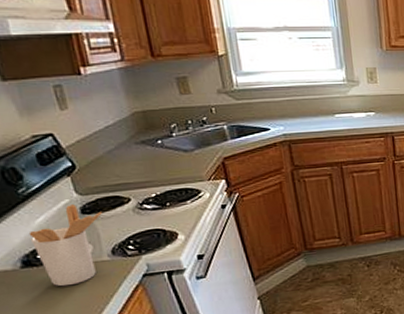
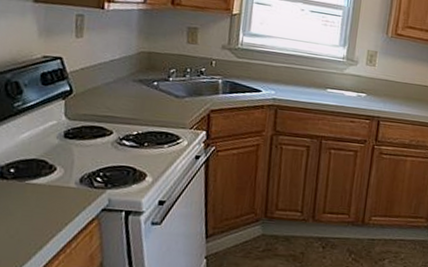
utensil holder: present [28,204,103,287] -> none [10,126,84,205]

